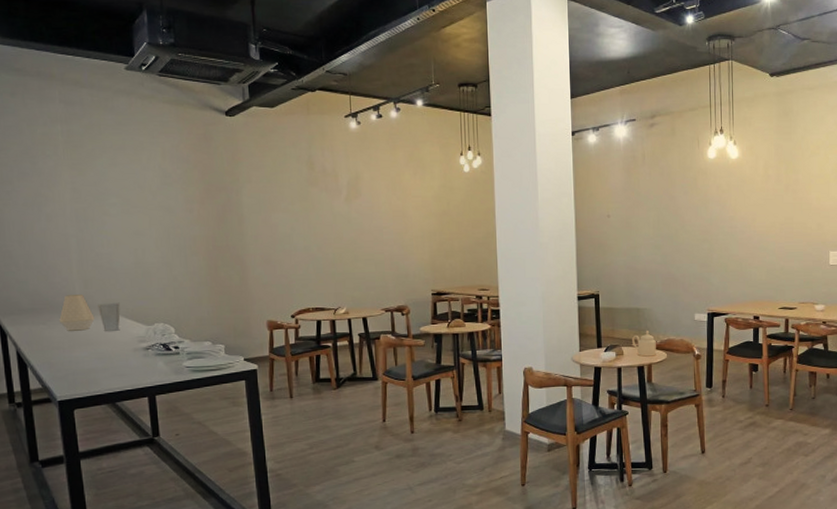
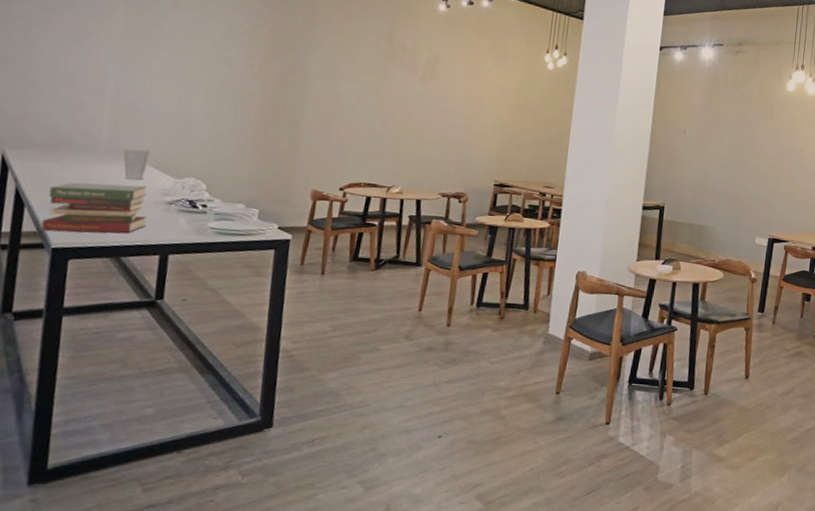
books: none [44,336,131,386] -> present [41,182,147,234]
vase: present [59,295,95,331] -> none [75,135,118,176]
sugar bowl: present [631,330,656,357] -> none [690,247,715,275]

